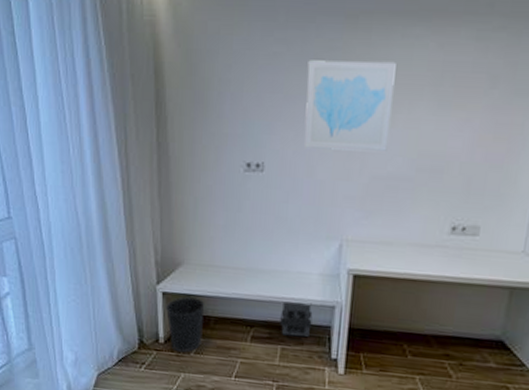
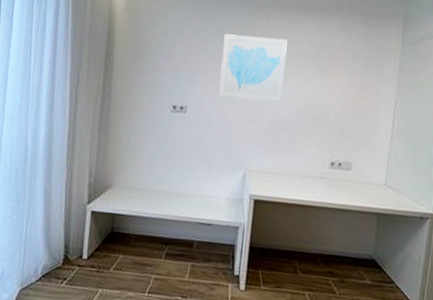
wastebasket: present [165,297,205,353] -> none [92,216,128,269]
speaker: present [280,303,313,338] -> none [191,223,220,256]

